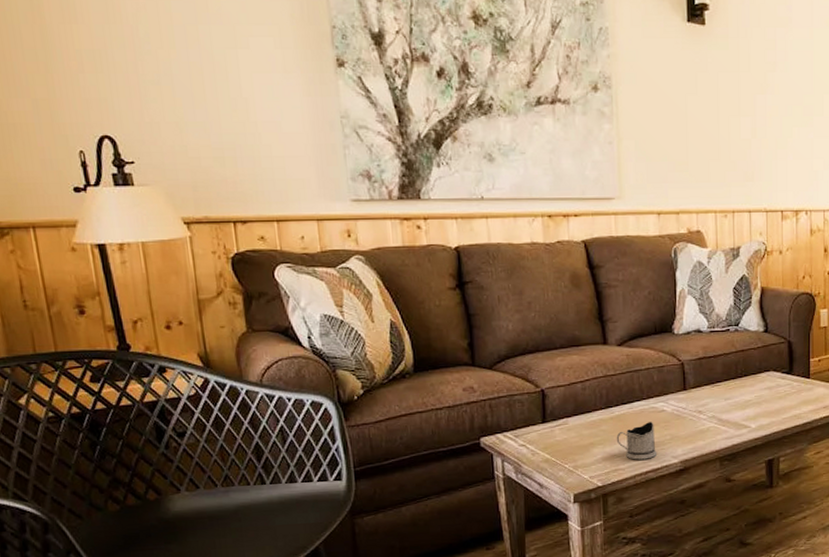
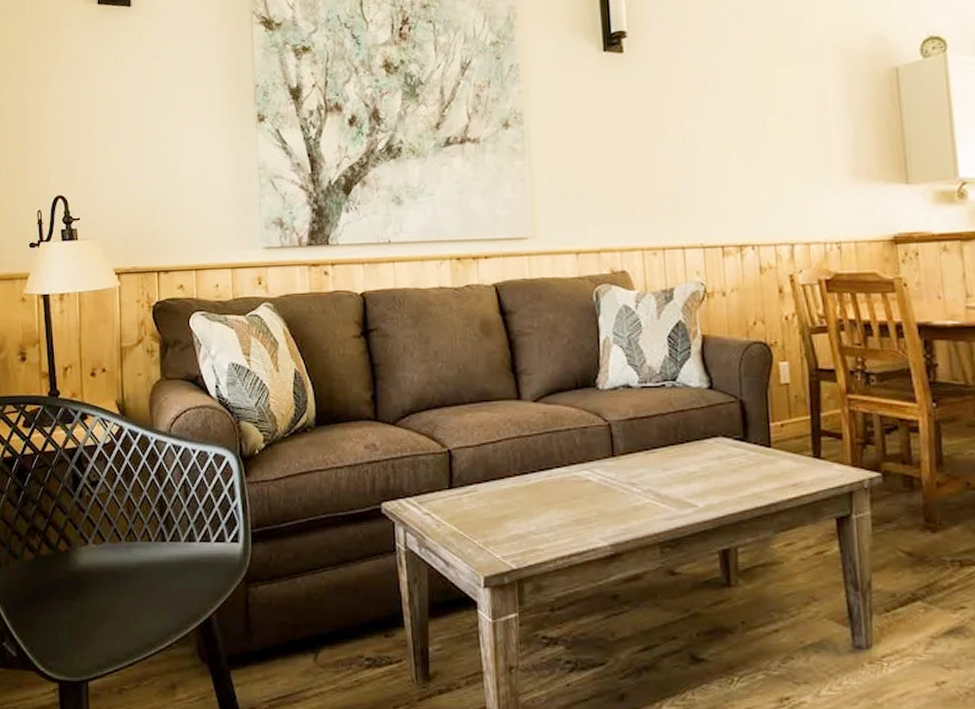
tea glass holder: present [616,422,656,460] -> none [533,494,581,539]

